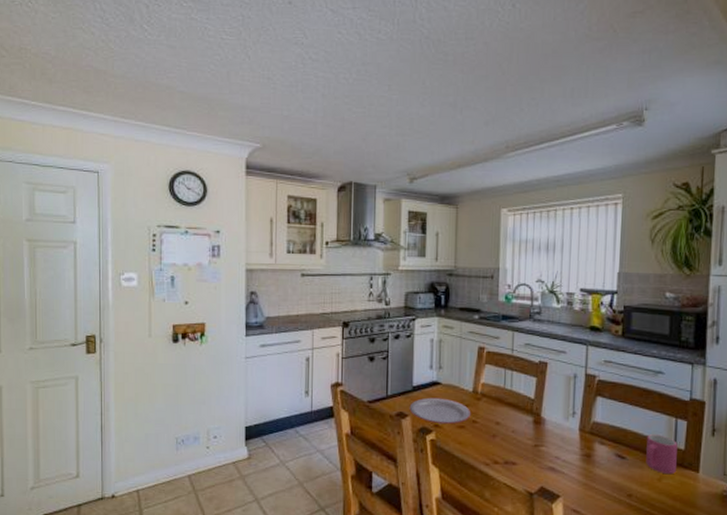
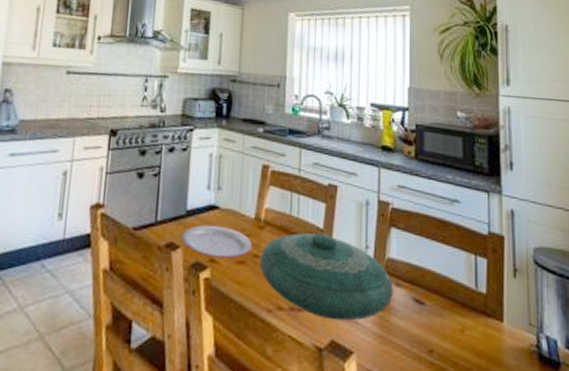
decorative bowl: none [477,402,598,472] -> present [259,232,394,321]
mug: present [646,434,678,475] -> none [446,274,479,325]

